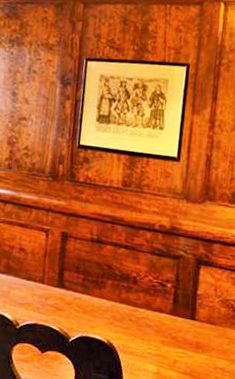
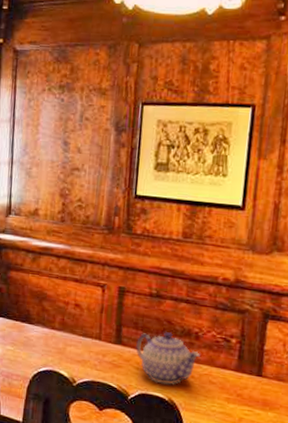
teapot: none [76,275,138,328] -> present [135,331,200,385]

